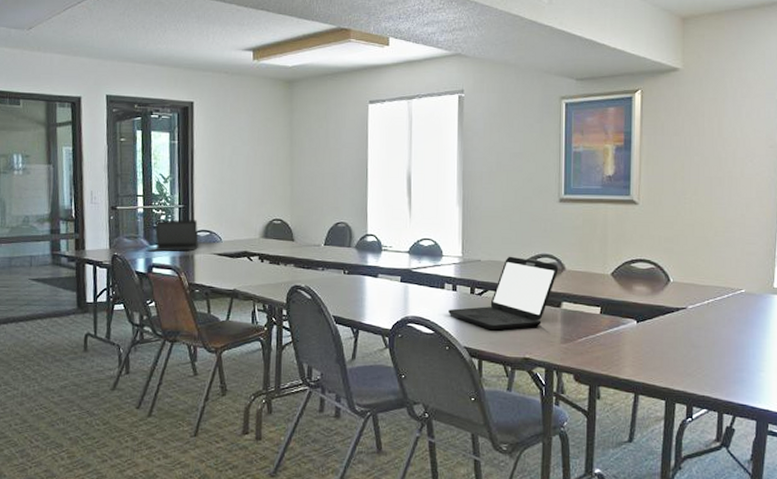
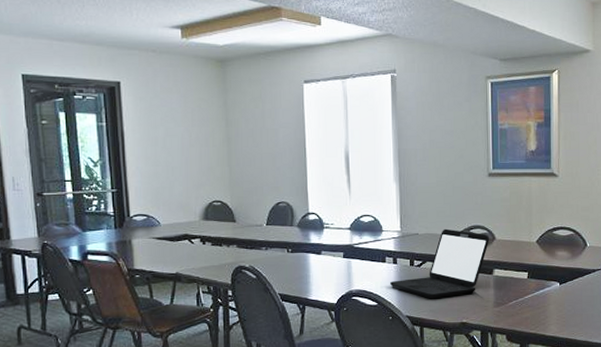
laptop: present [147,219,199,252] -> none [80,203,135,239]

